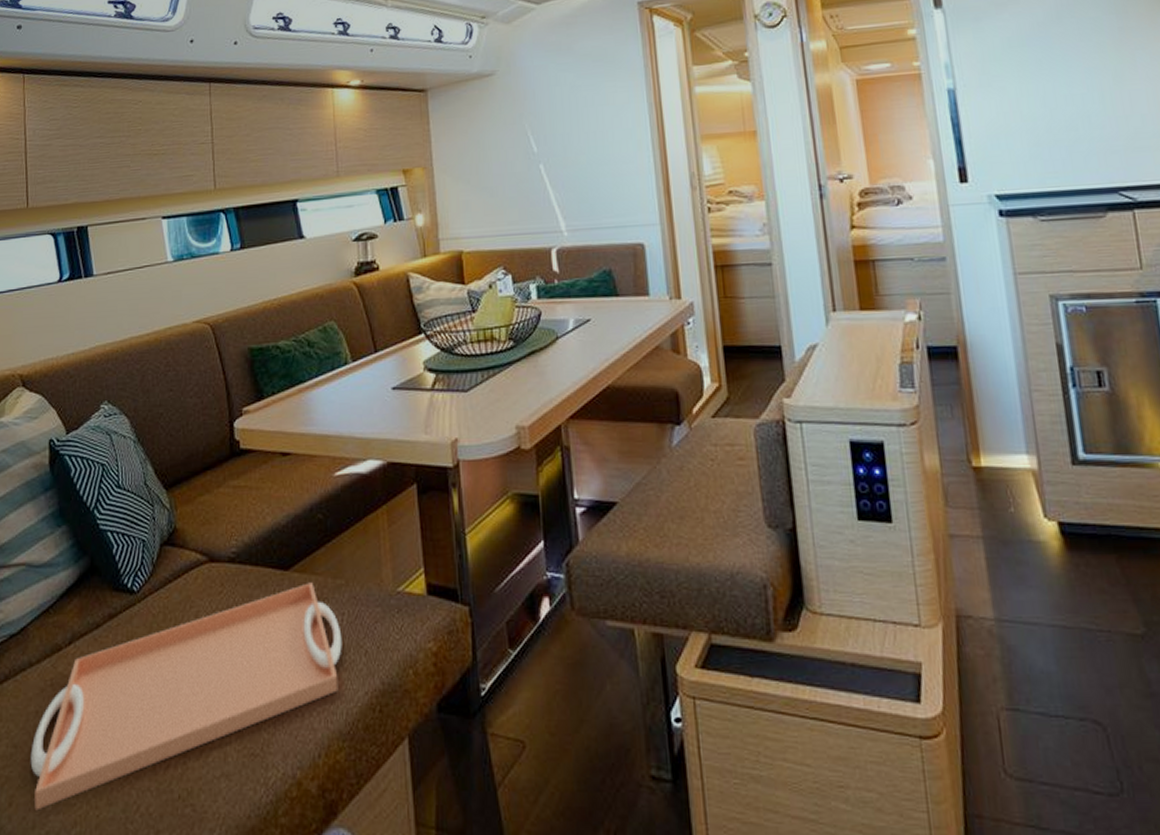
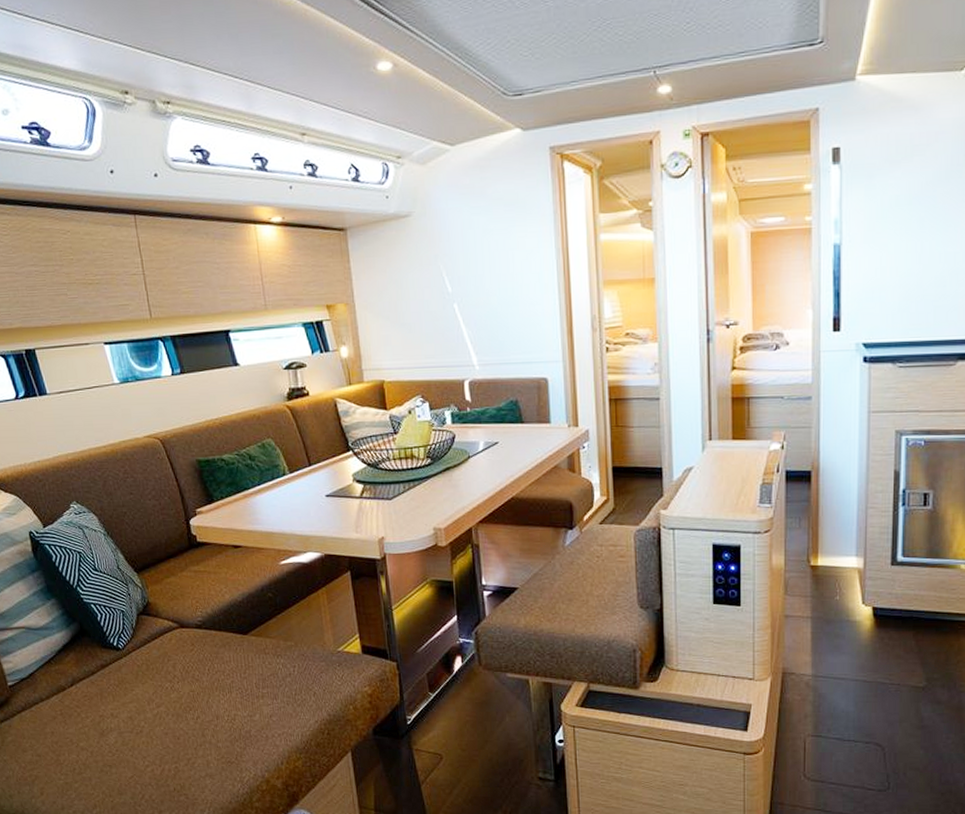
serving tray: present [30,582,342,811] -> none [52,644,295,798]

